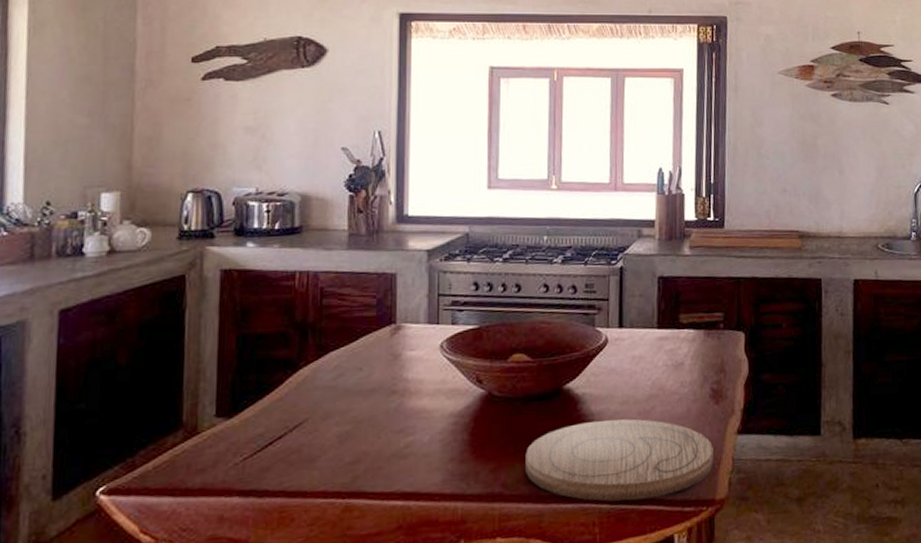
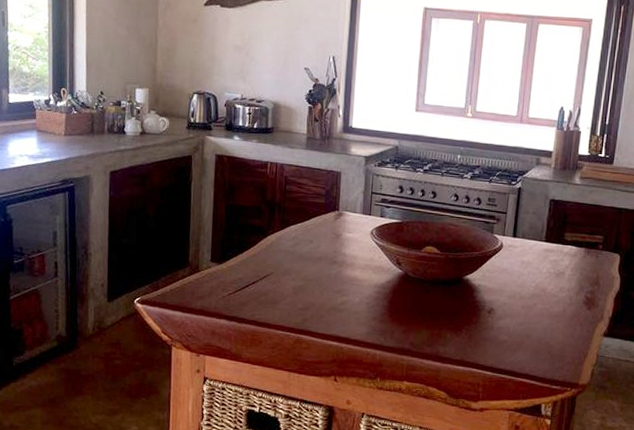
cutting board: present [525,419,714,502] -> none [429,307,582,374]

